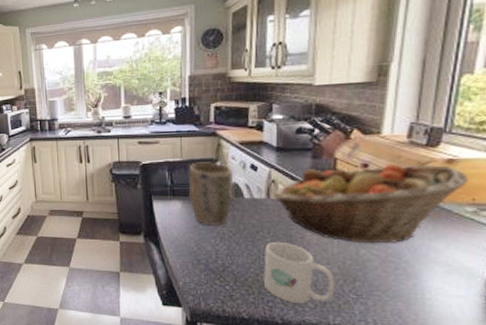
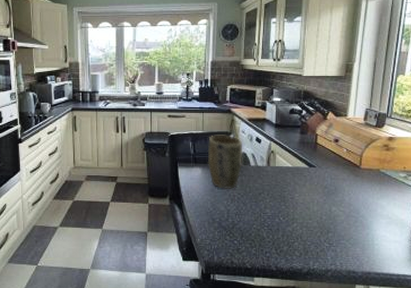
mug: present [264,242,335,303] -> none [264,203,315,253]
fruit basket: present [272,163,469,244] -> none [271,139,402,203]

